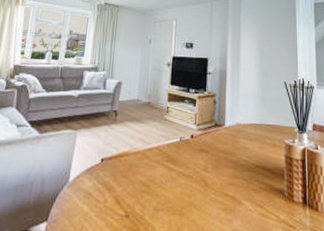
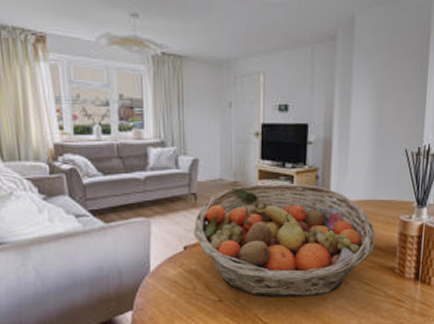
fruit basket: none [110,105,265,217] -> present [193,183,376,298]

